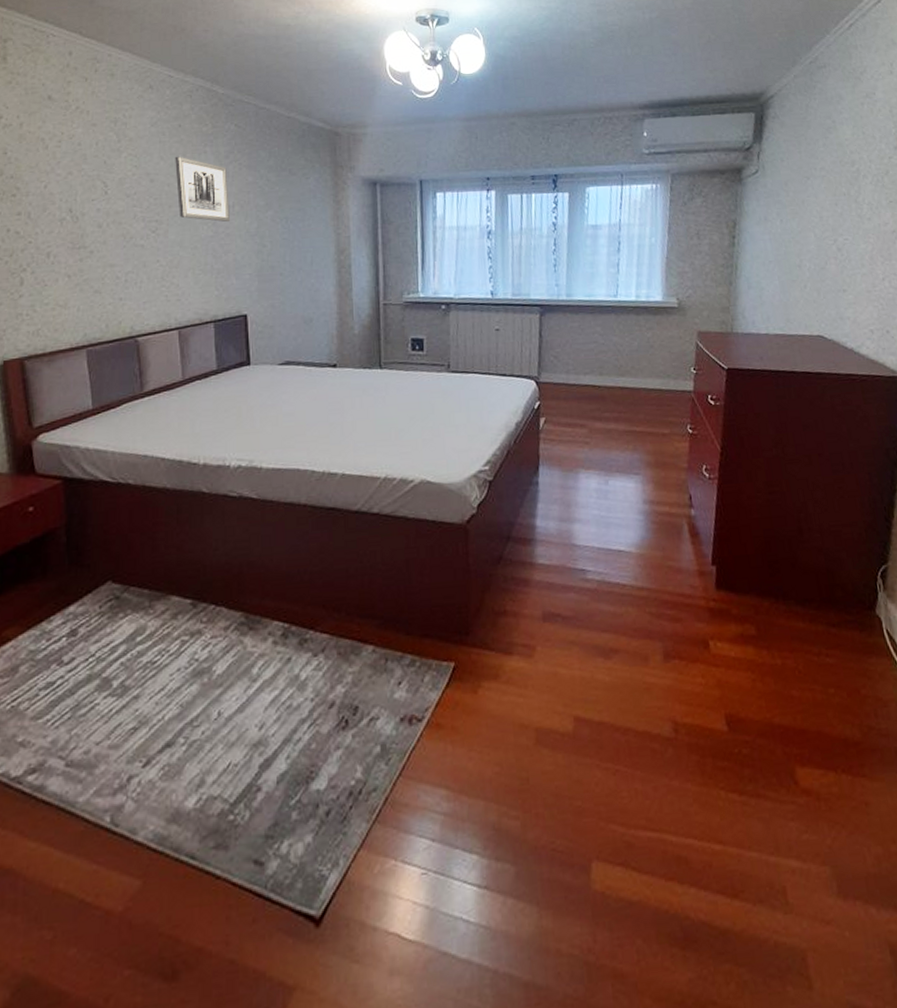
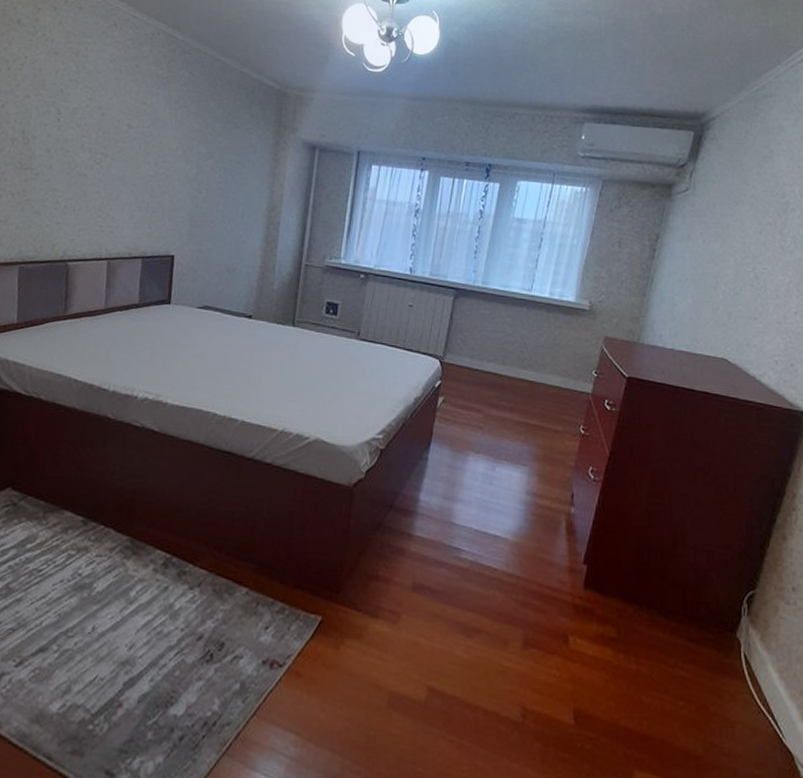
wall art: present [175,156,230,222] -> none [124,94,176,164]

